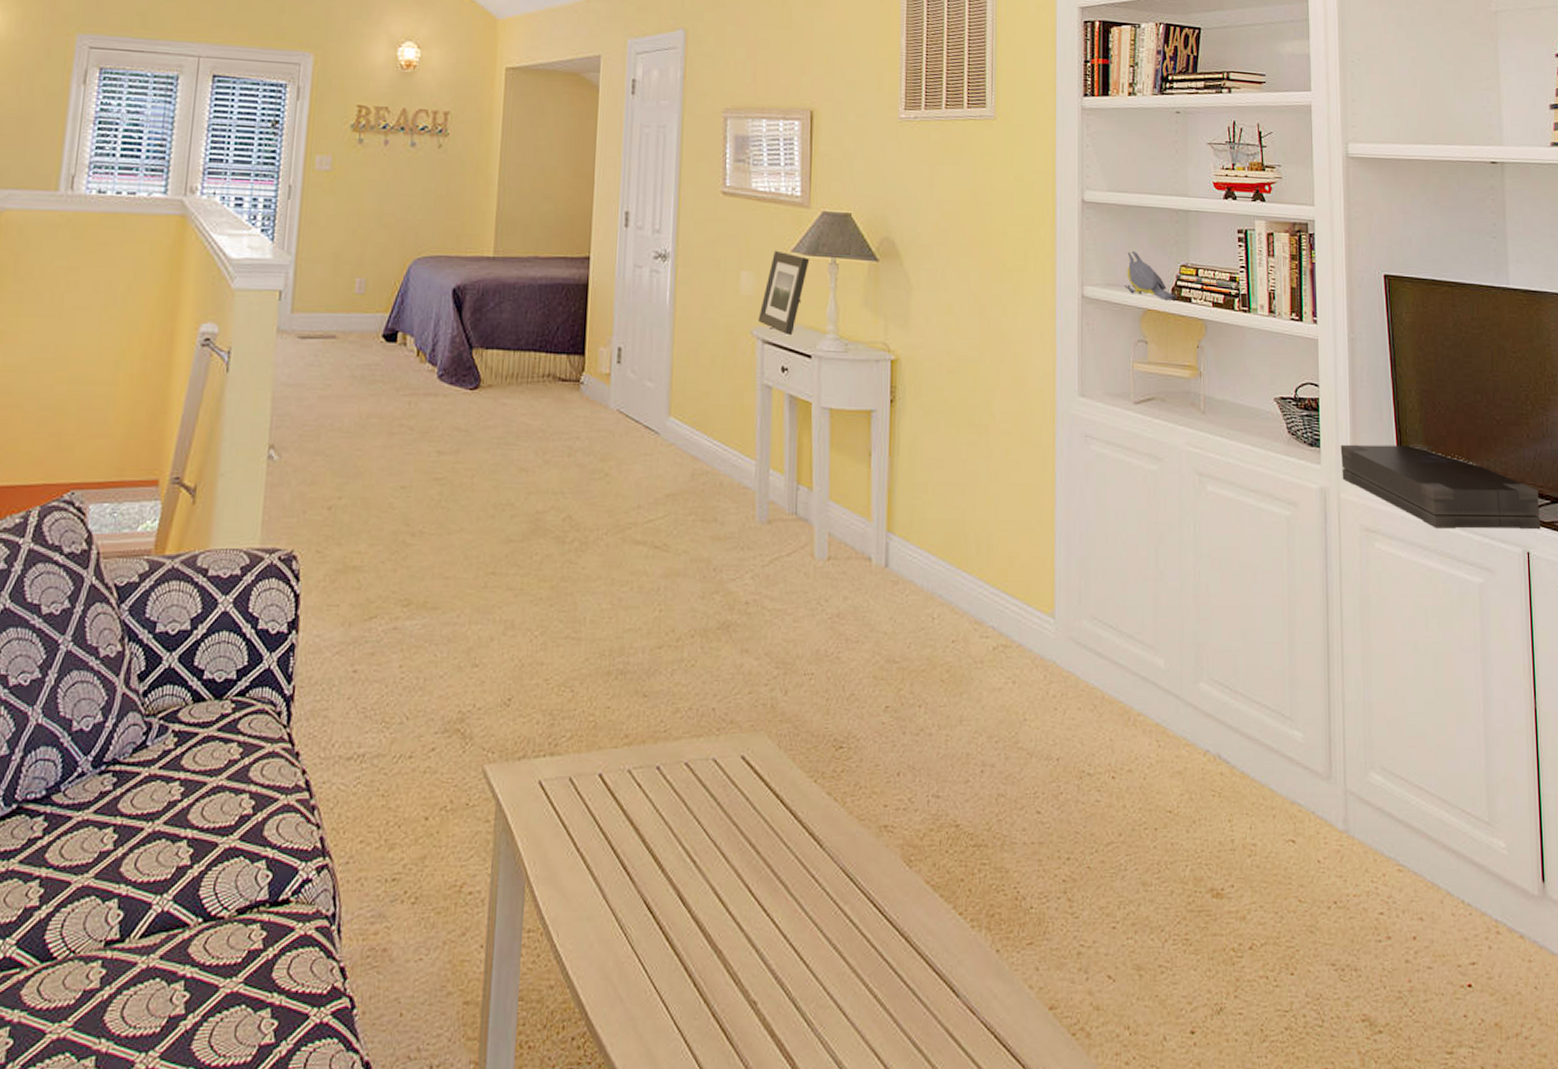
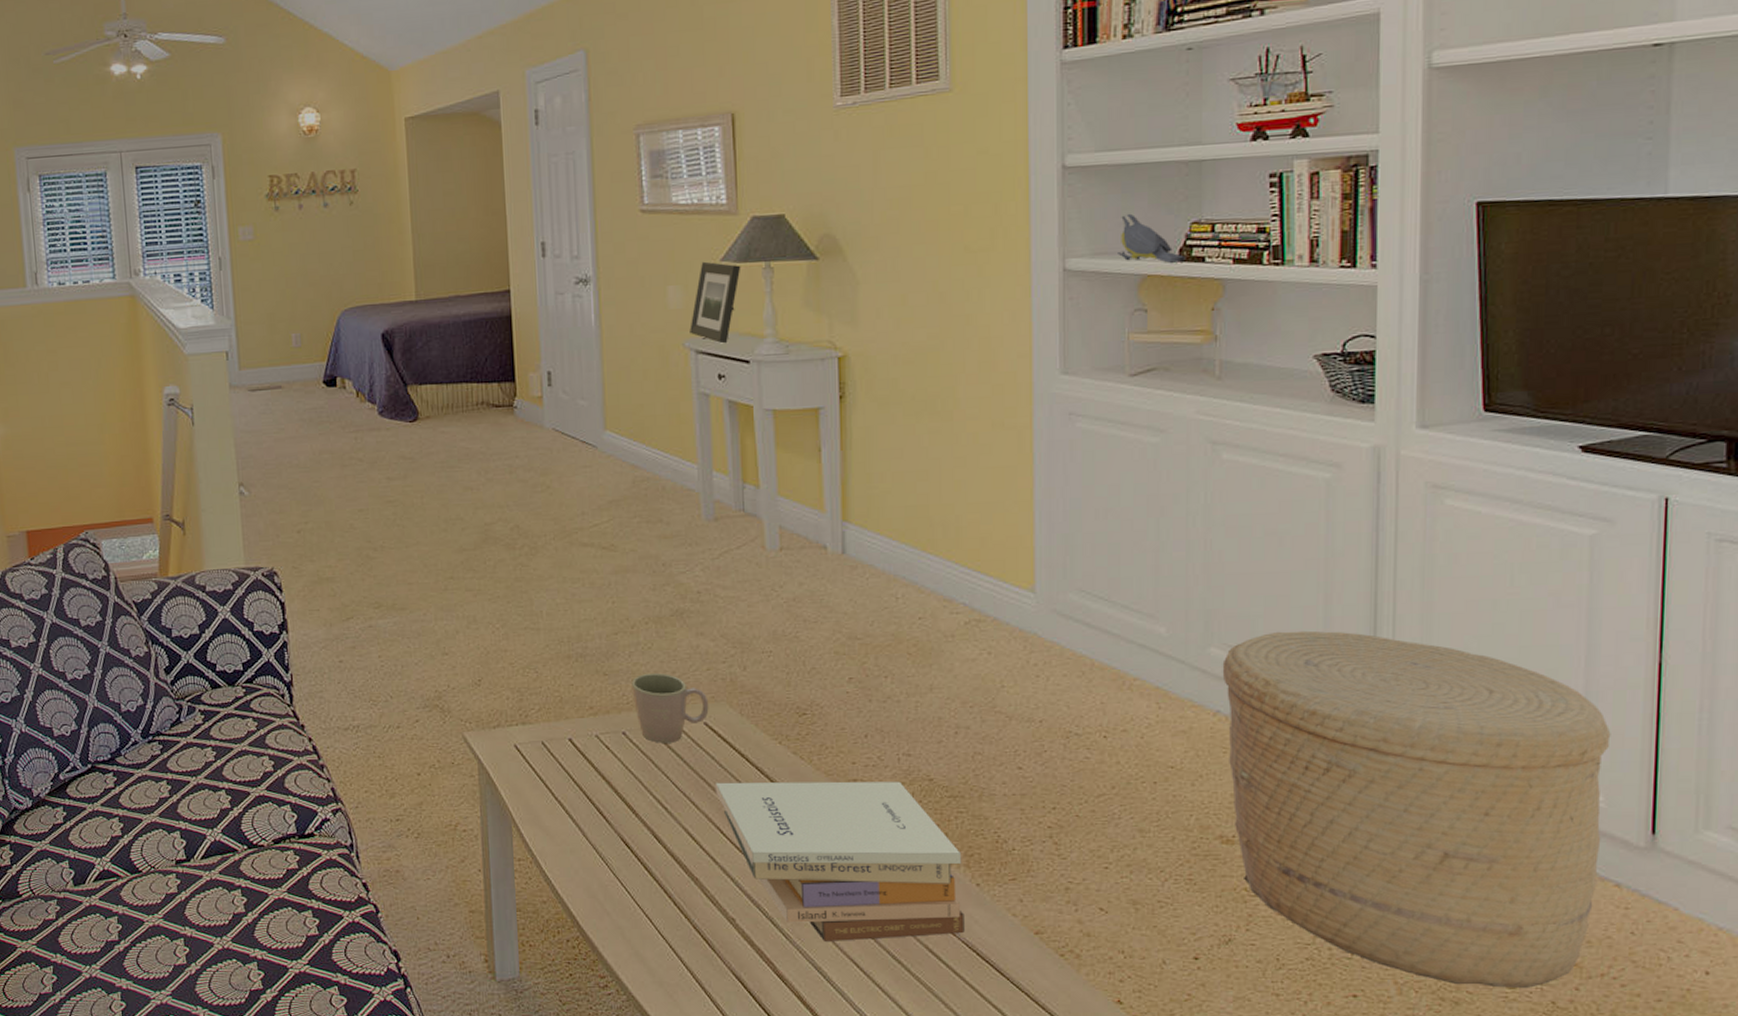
mug: none [670,695,748,780] -> present [631,672,709,743]
books: none [746,827,984,1027] -> present [715,781,965,941]
woven basket: none [1210,667,1507,1054] -> present [1222,630,1611,988]
game console: present [1340,444,1541,530] -> none [1402,390,1689,480]

